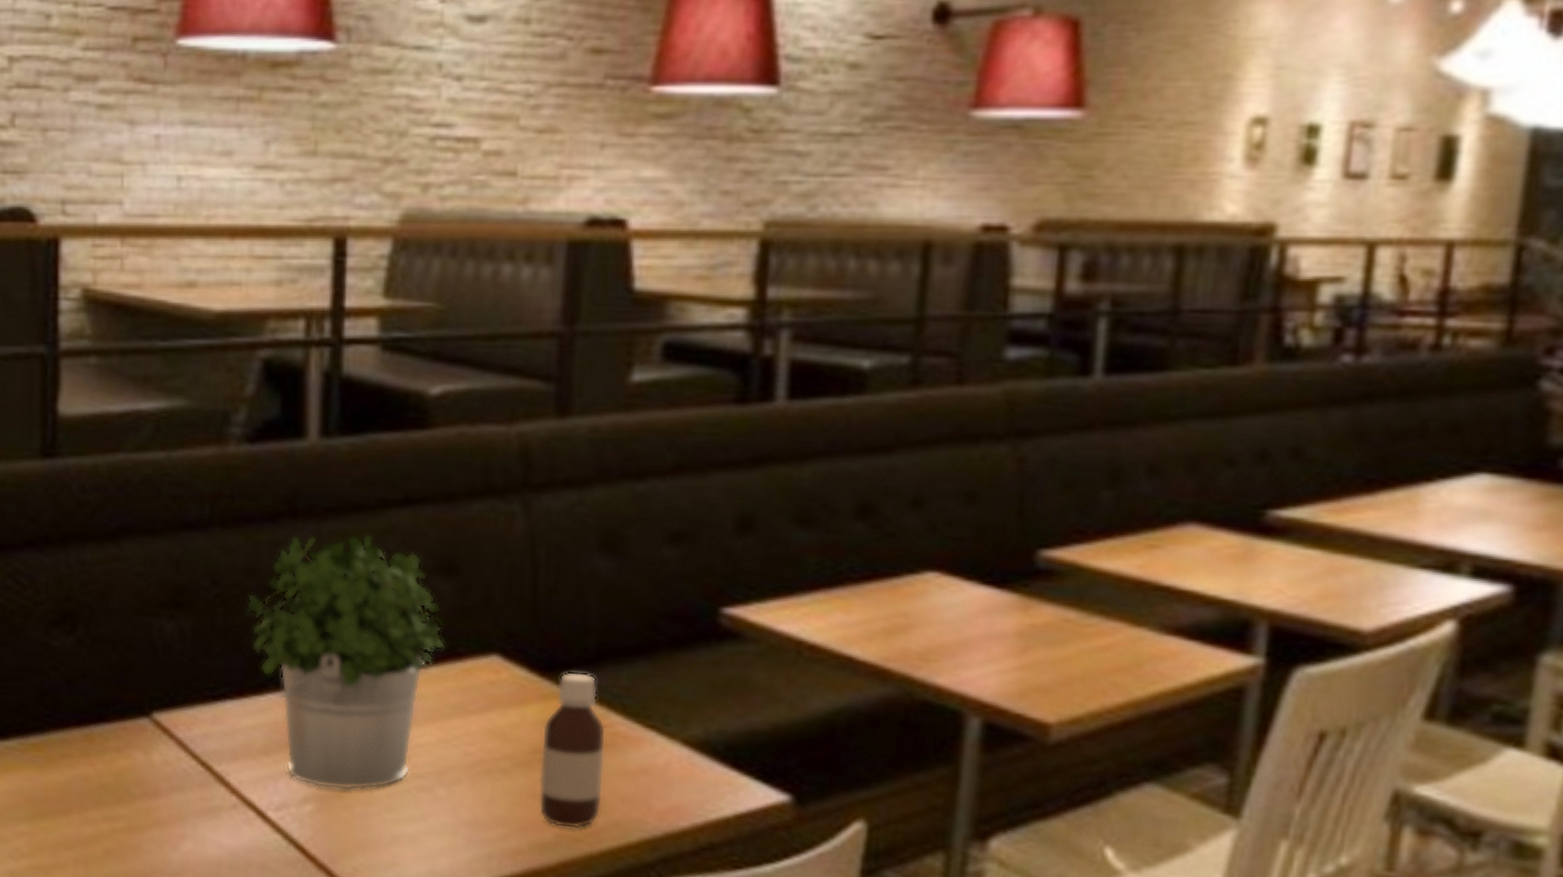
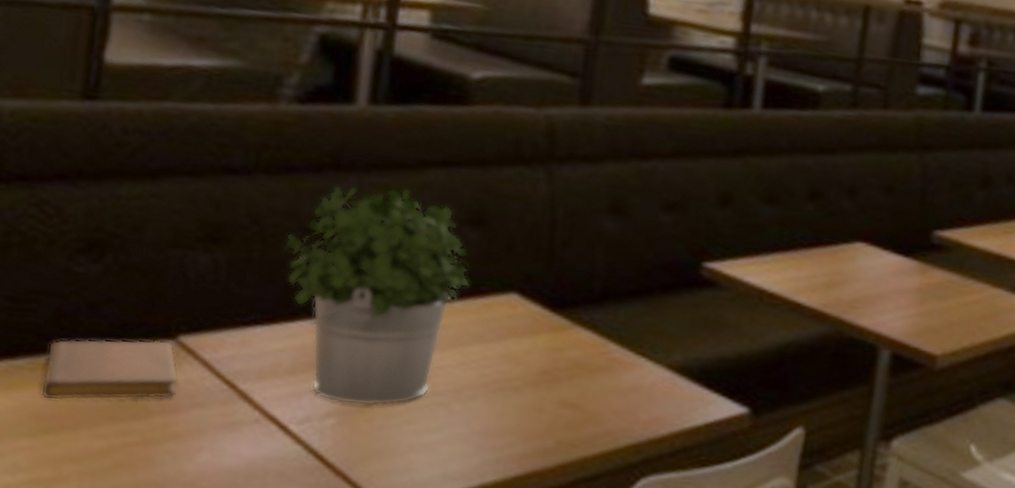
notebook: none [32,717,156,784] -> present [40,339,179,401]
bottle: present [538,673,607,829] -> none [543,310,605,437]

